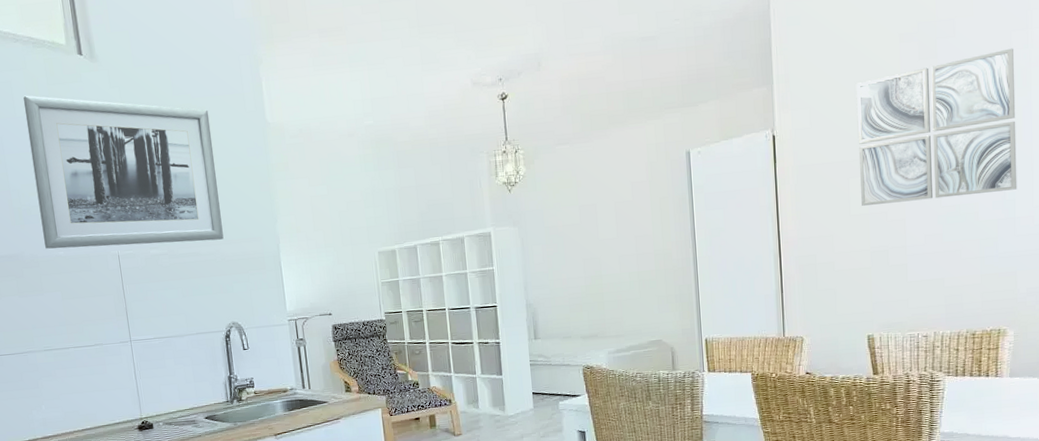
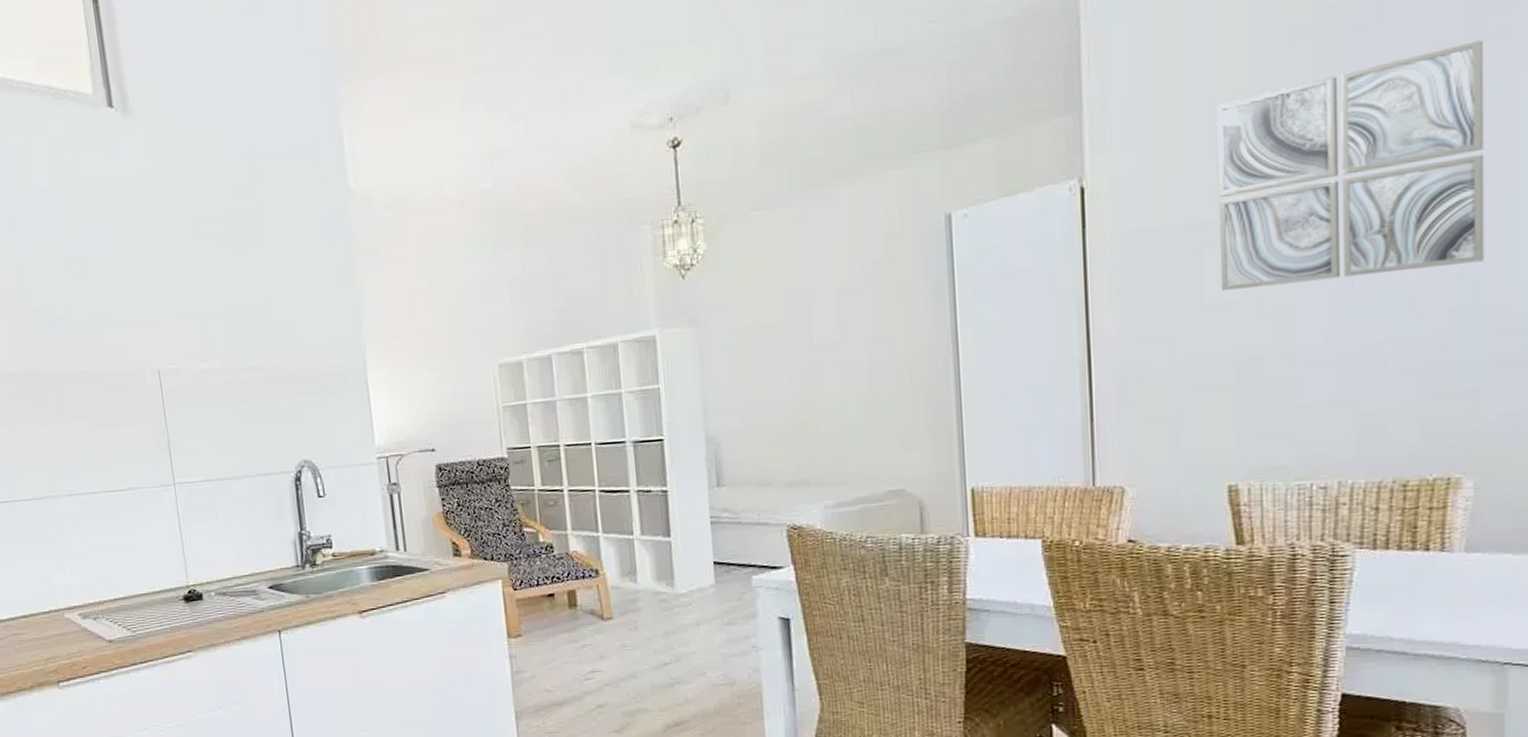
wall art: present [23,95,224,249] -> none [41,162,293,363]

